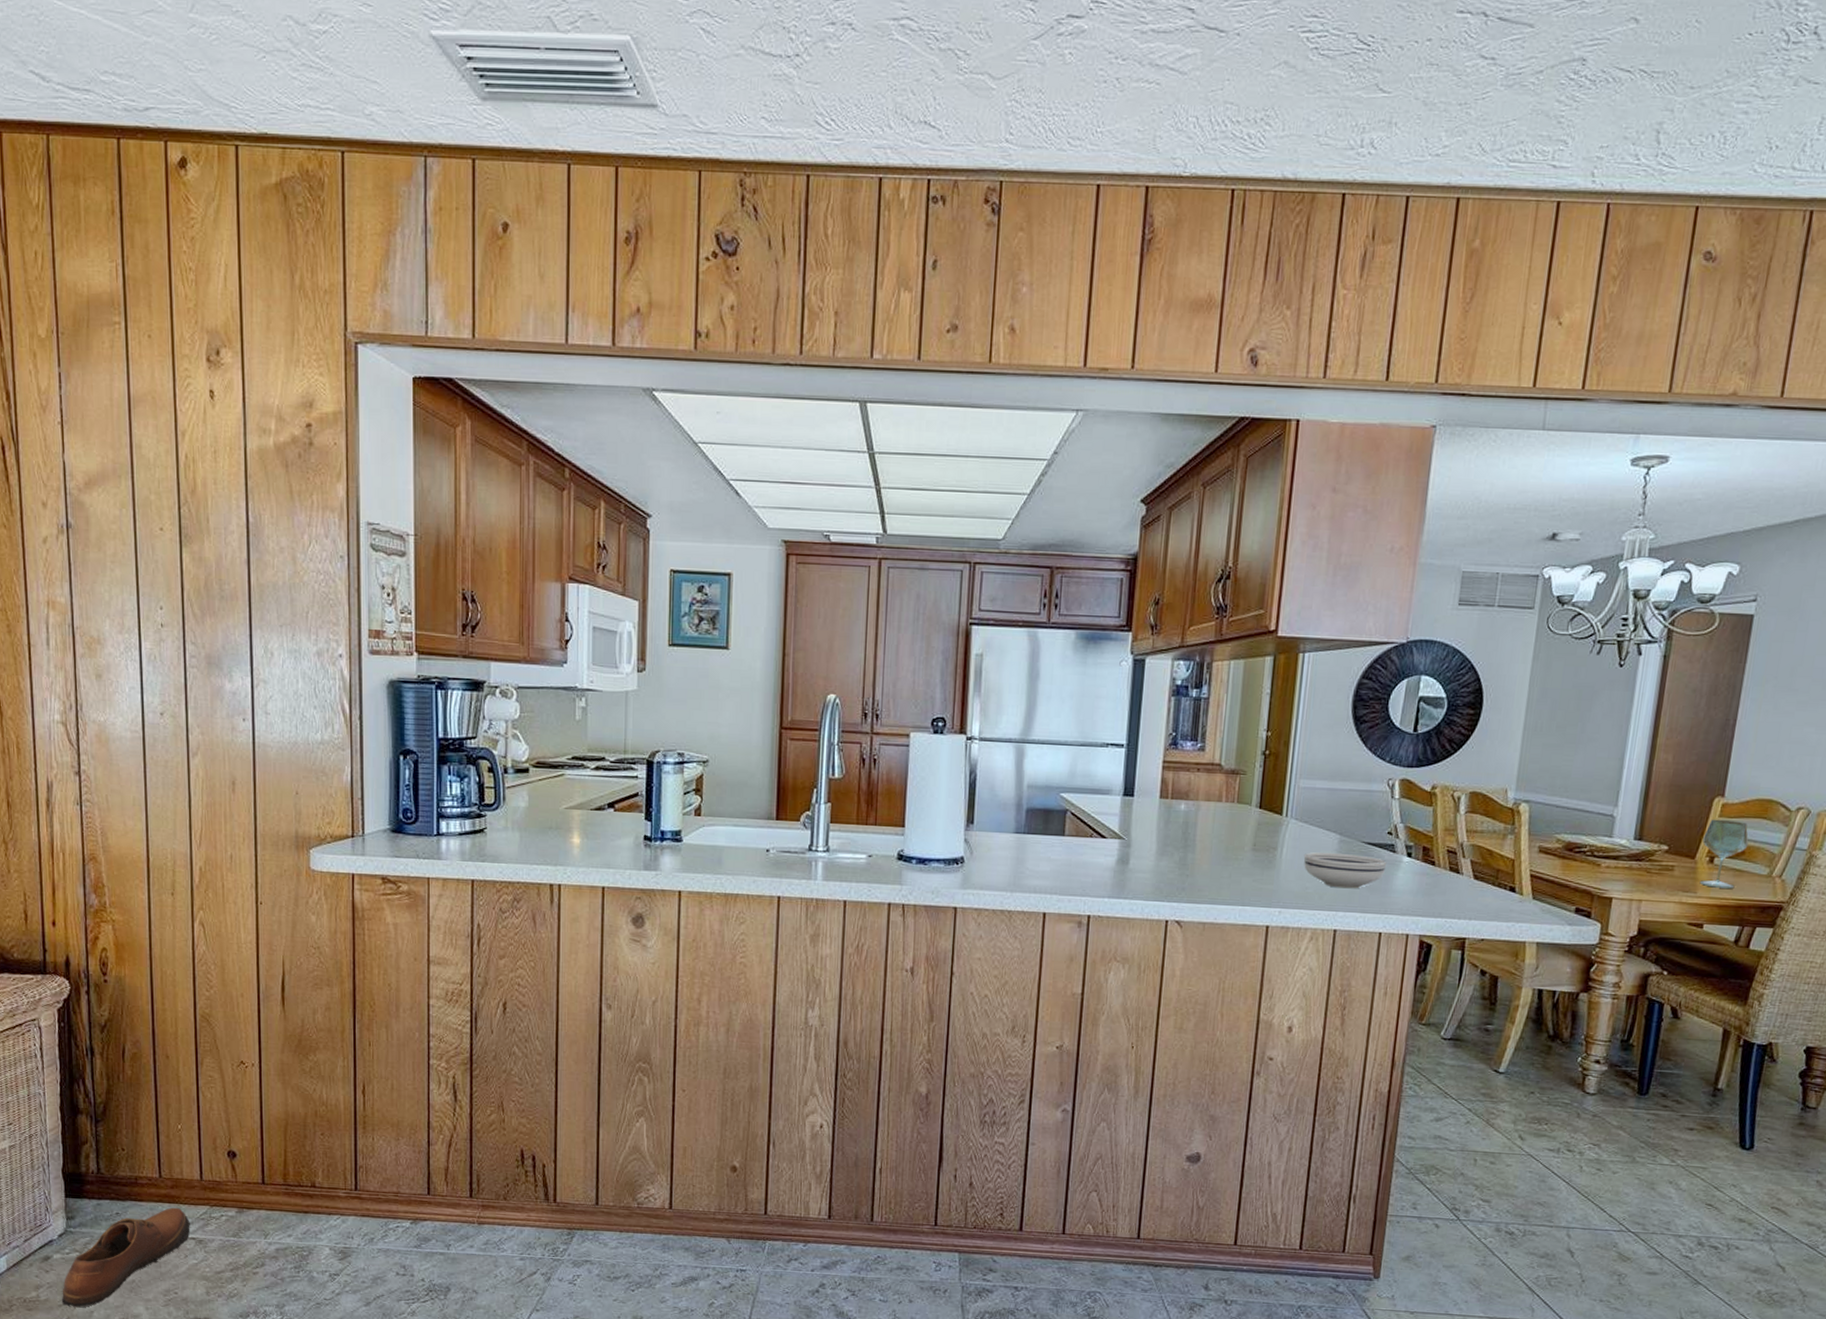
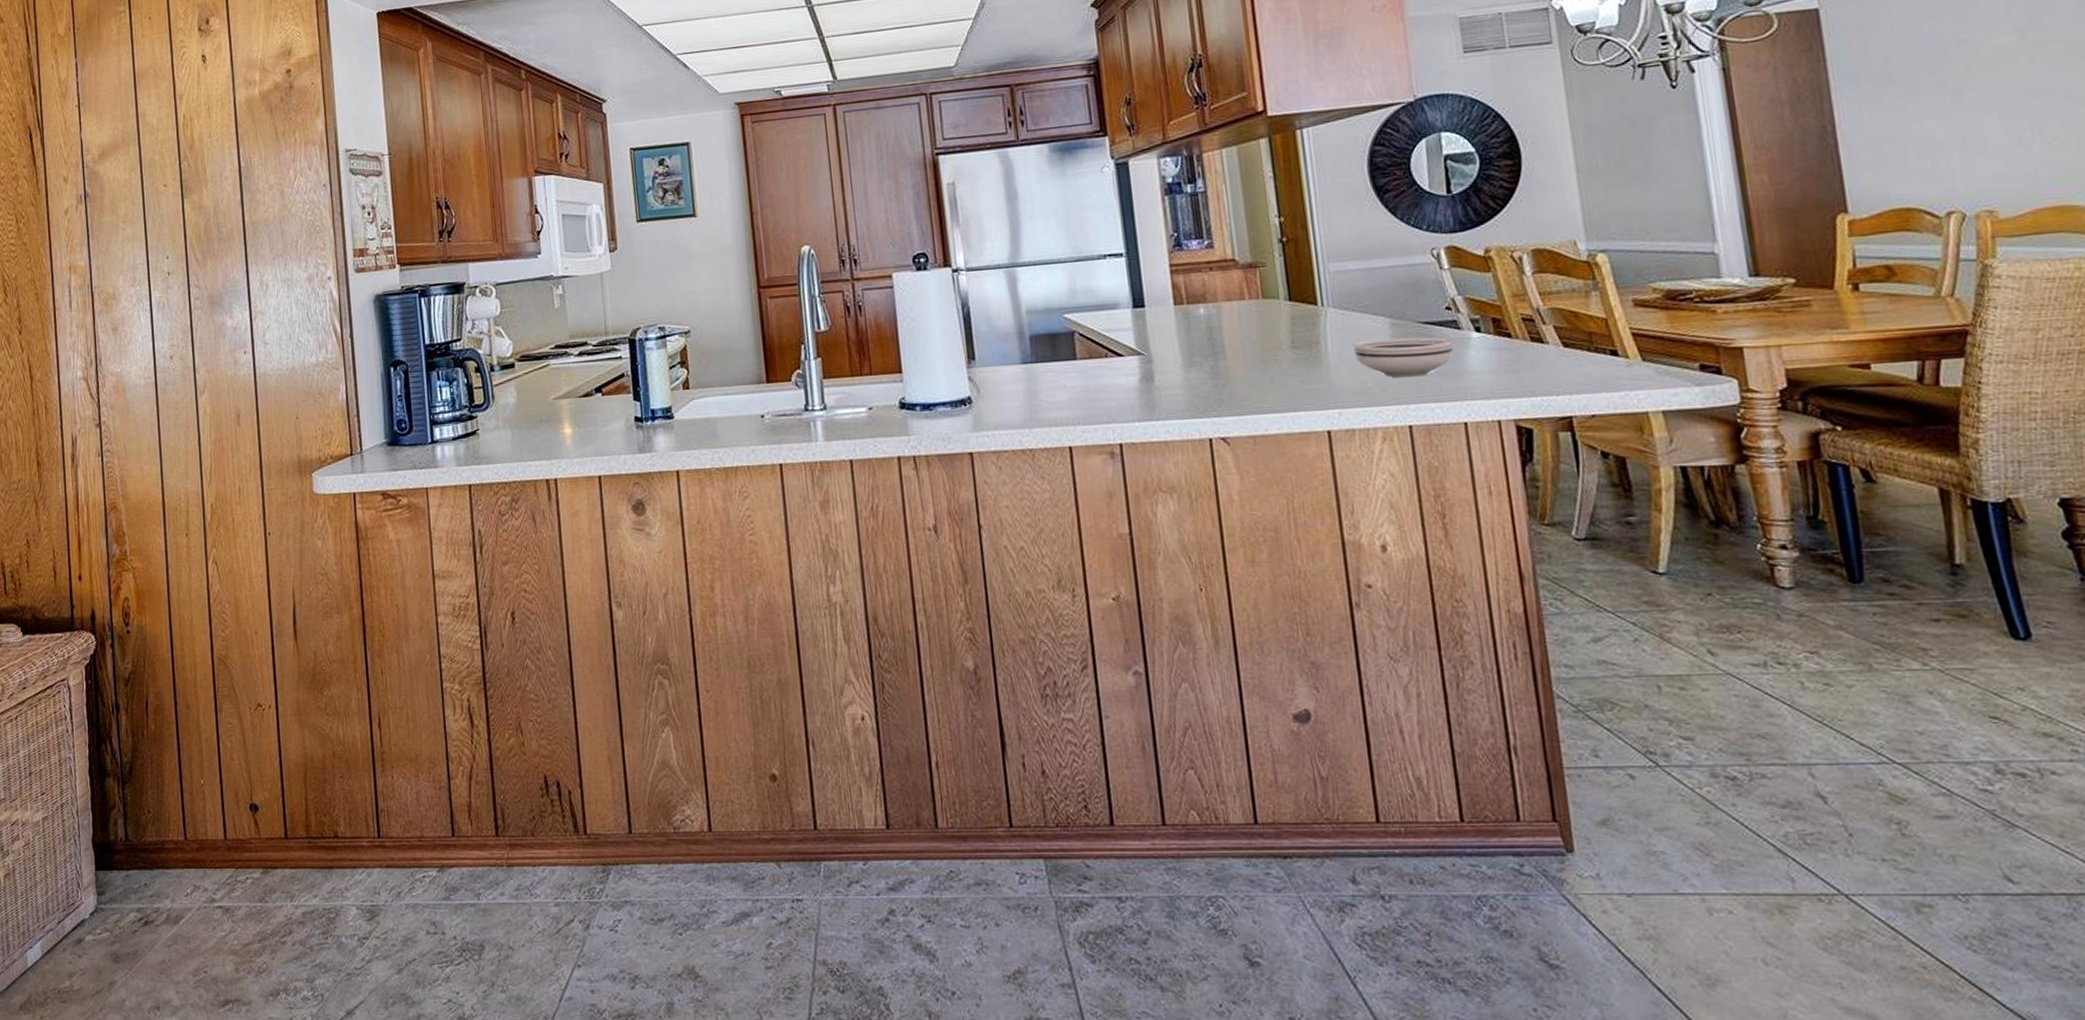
shoe: present [61,1207,190,1308] -> none [94,873,217,996]
wine glass: present [1699,819,1749,889] -> none [1836,238,1898,319]

